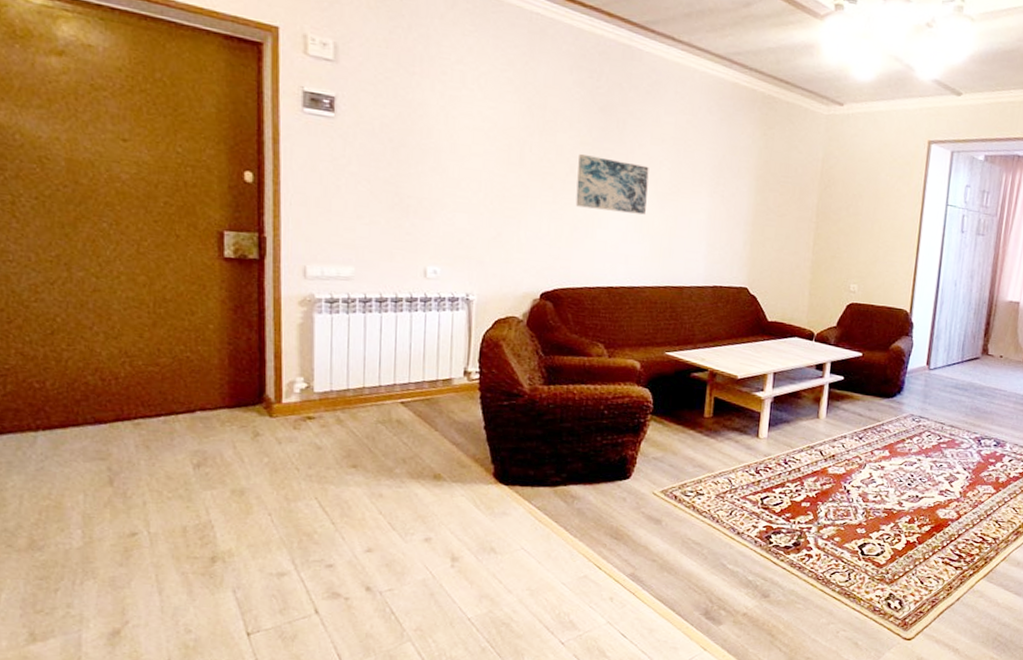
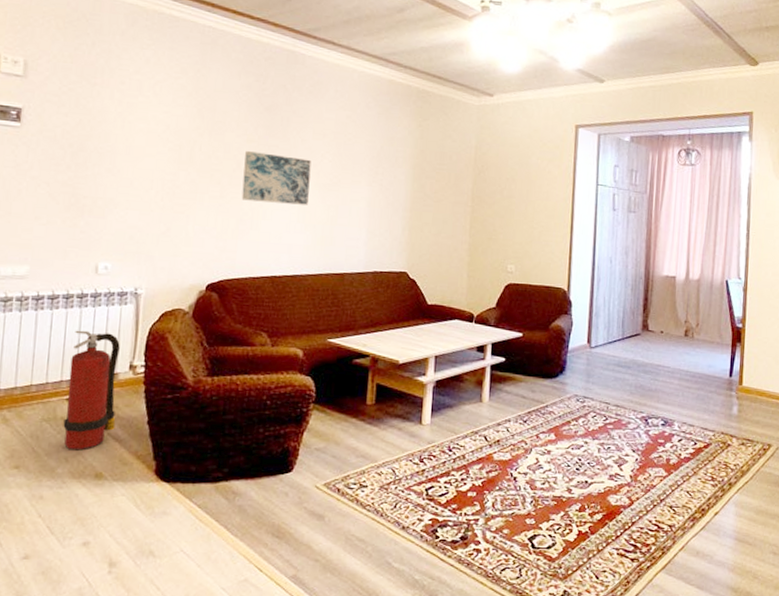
fire extinguisher: none [399,334,453,451] -> present [63,330,120,449]

